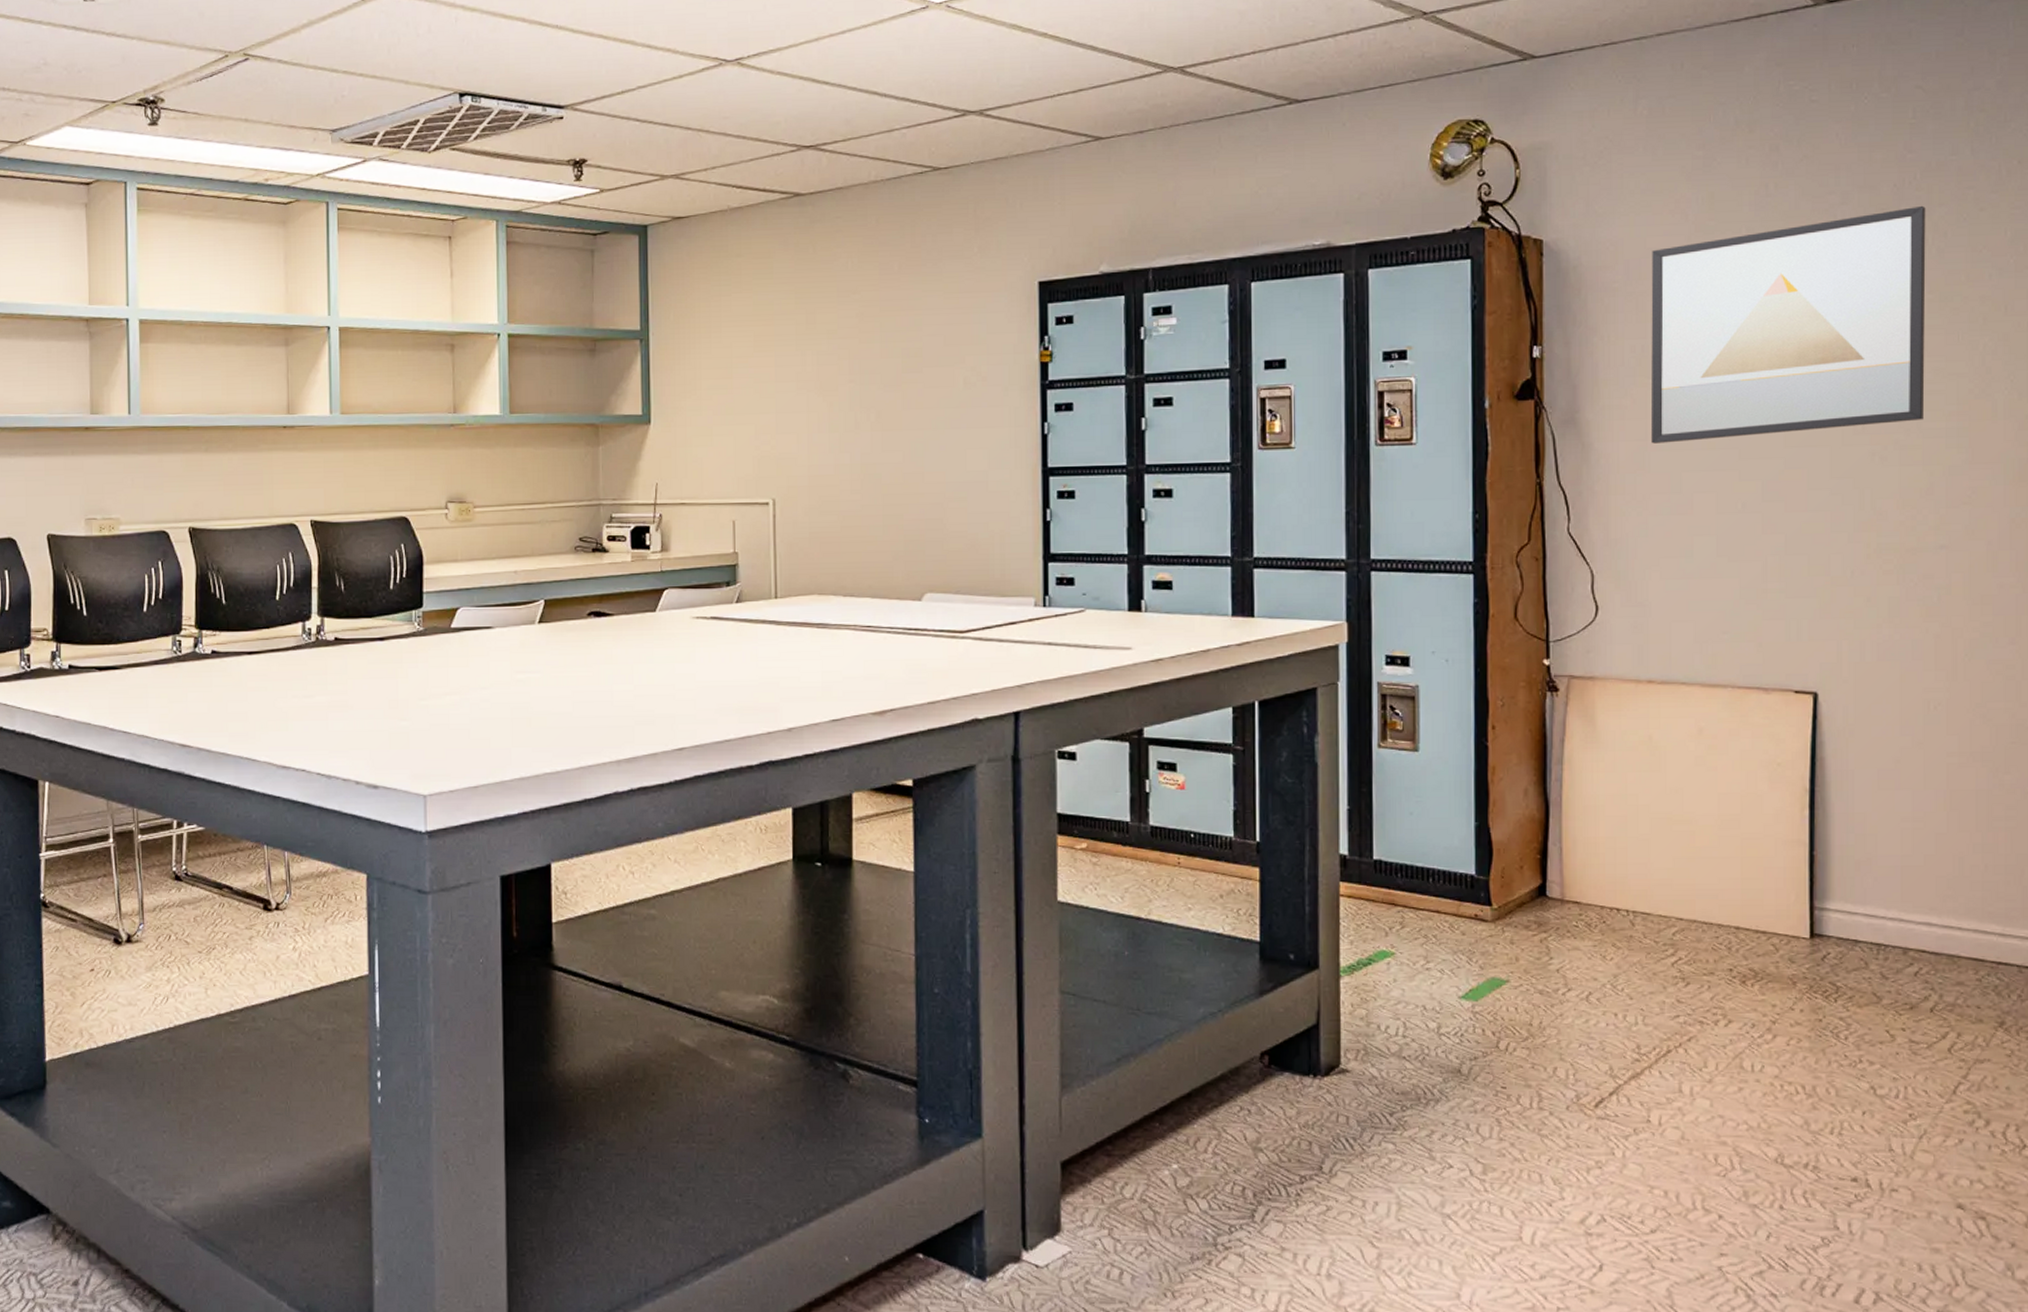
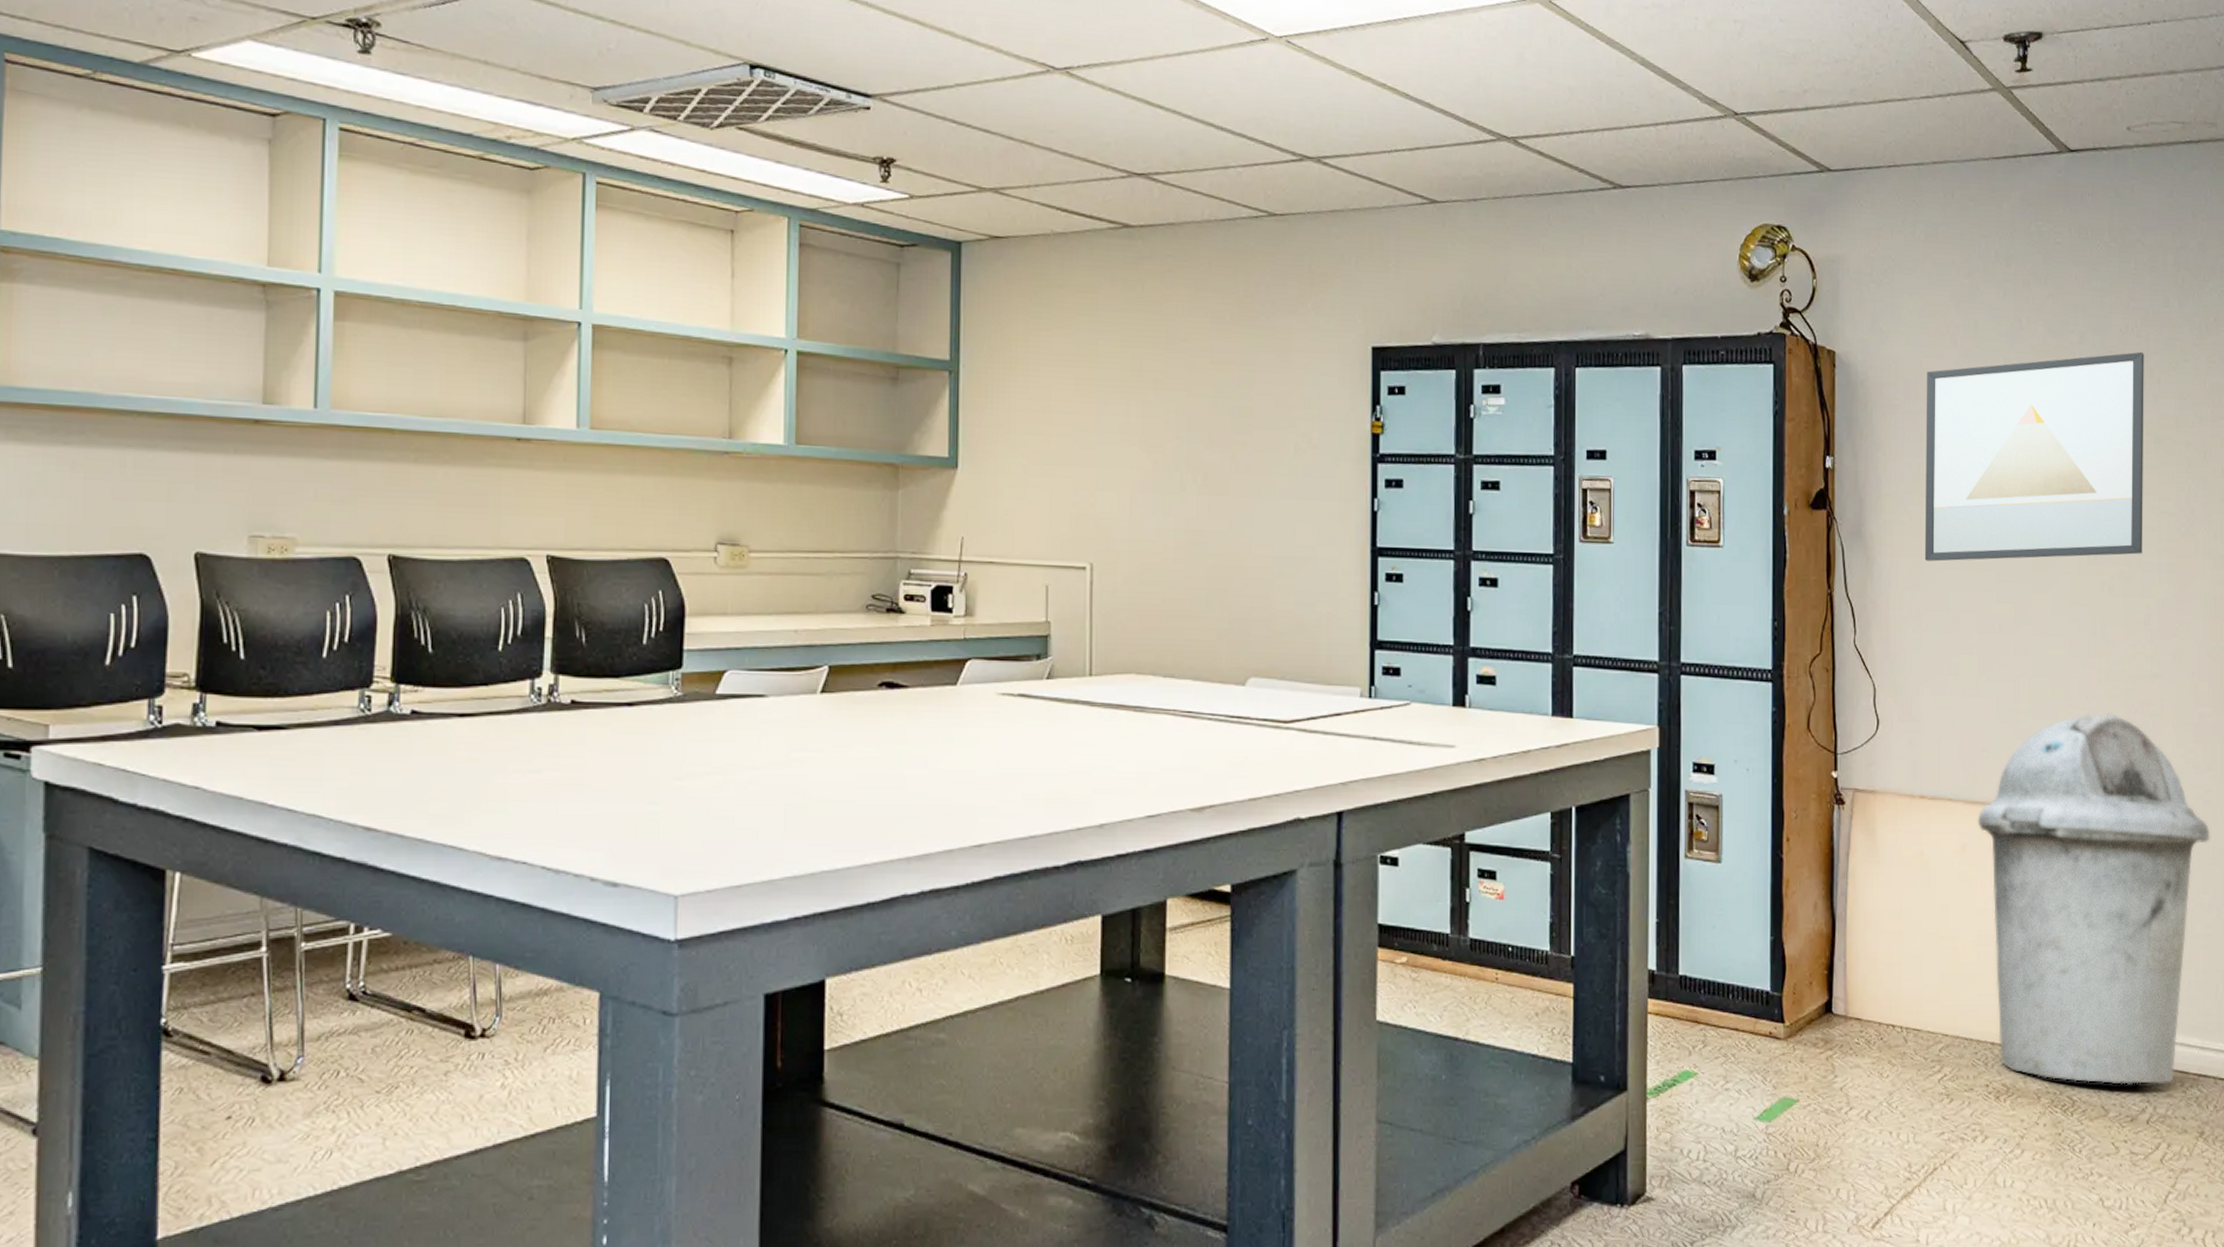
trash can: none [1717,587,2013,971] -> present [1977,712,2210,1085]

